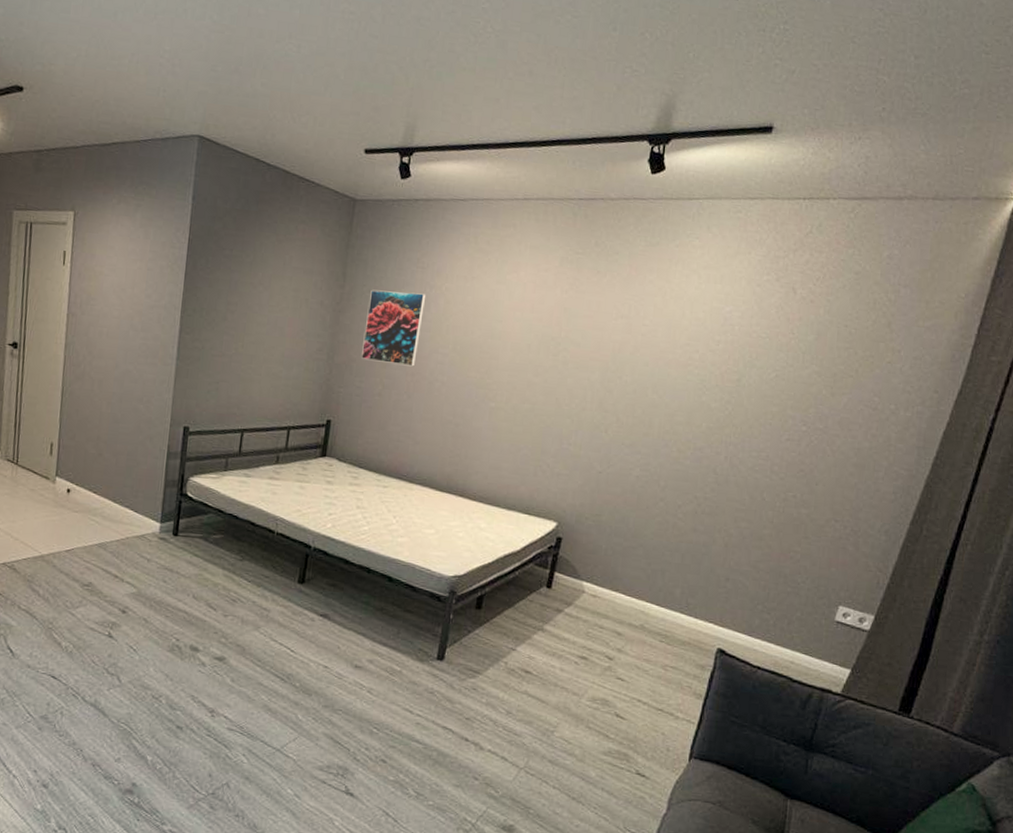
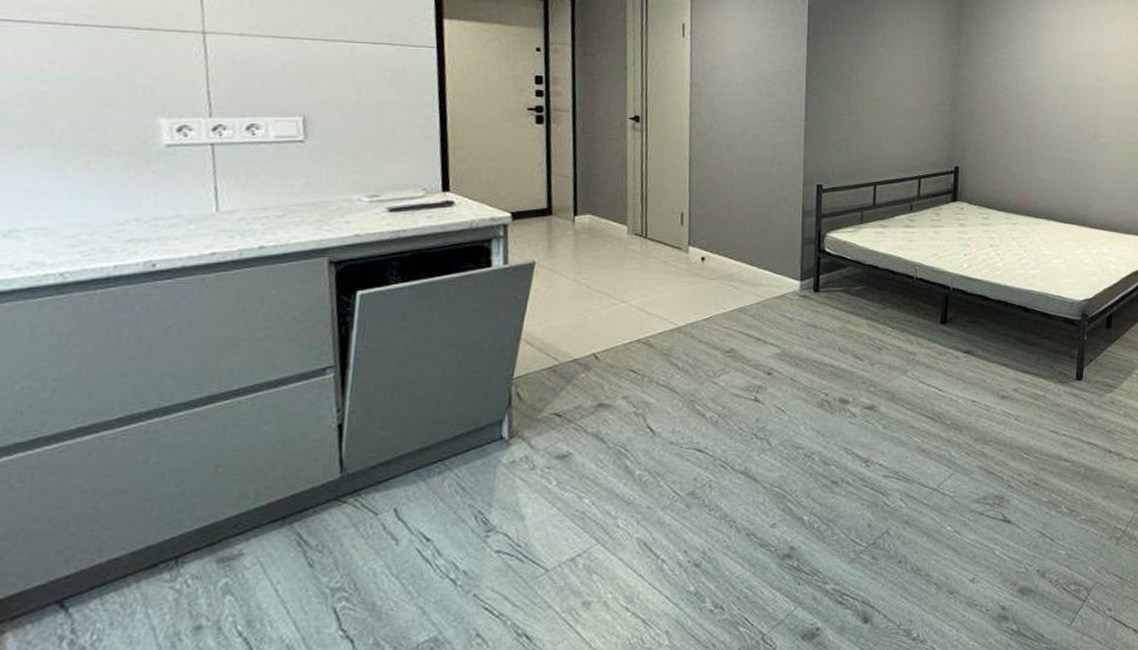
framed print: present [360,289,427,367] -> none [981,44,1036,112]

